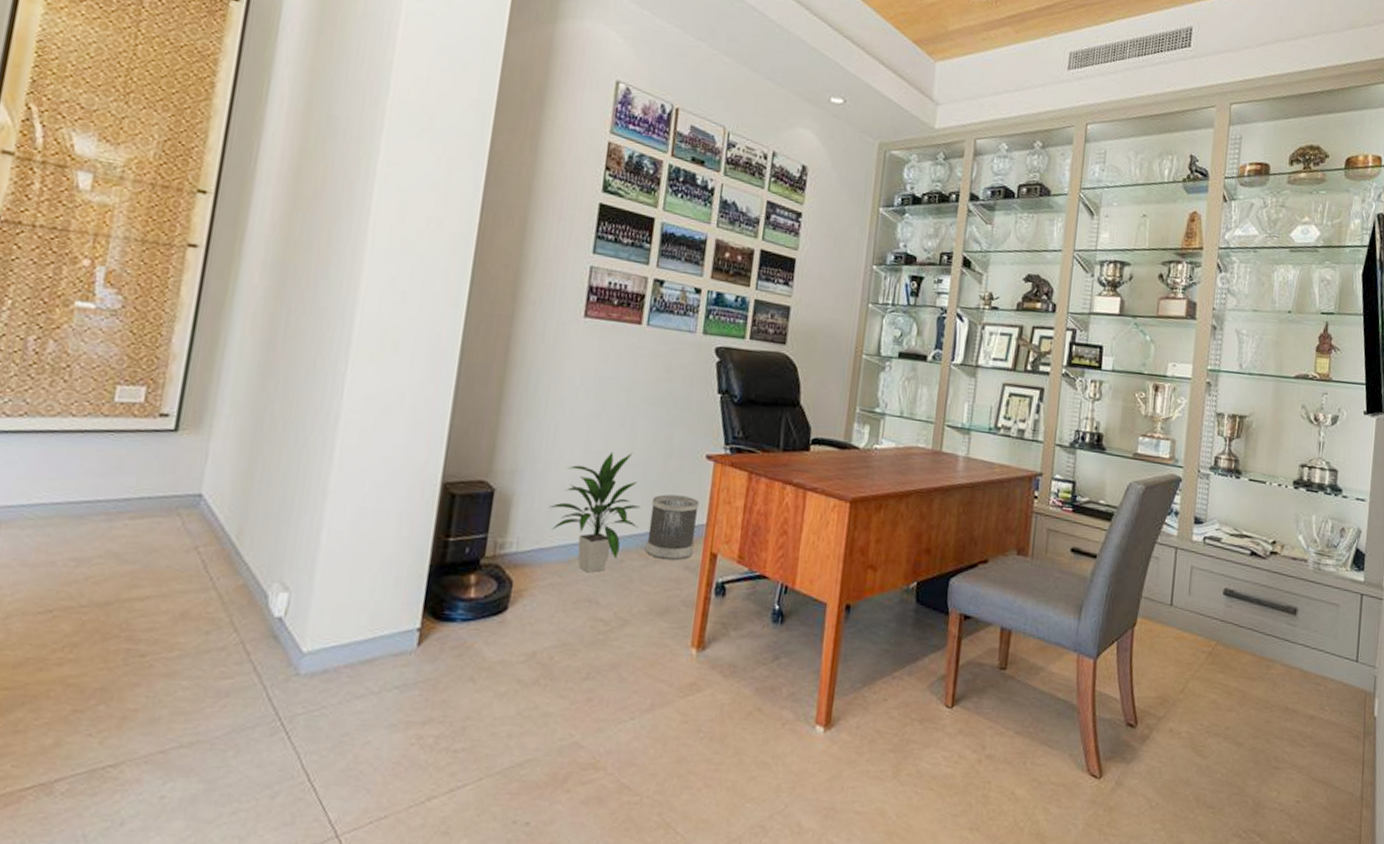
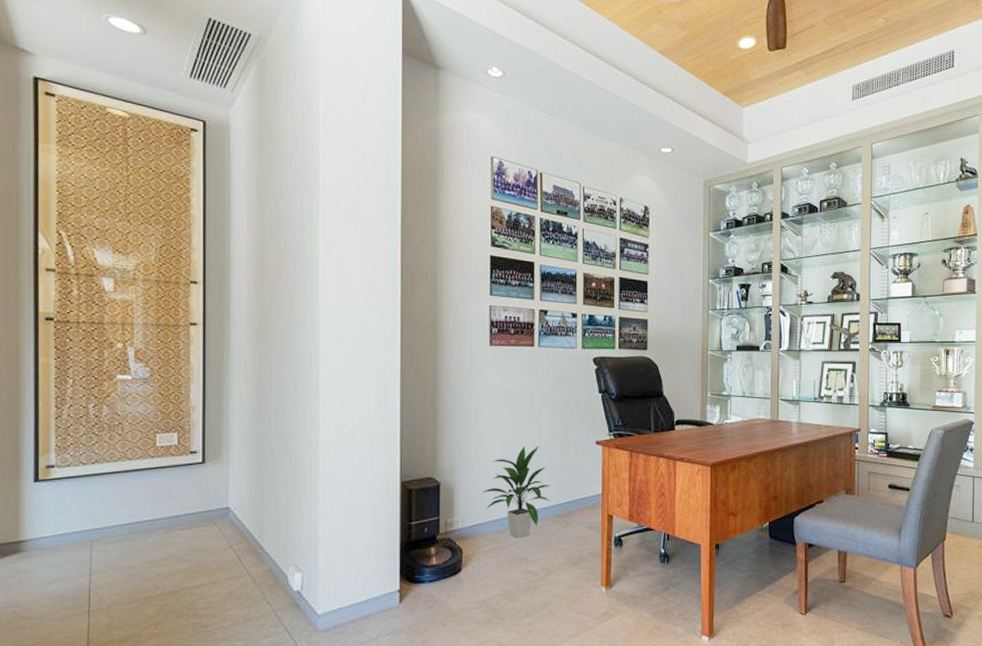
wastebasket: present [645,494,700,561] -> none [558,474,595,524]

